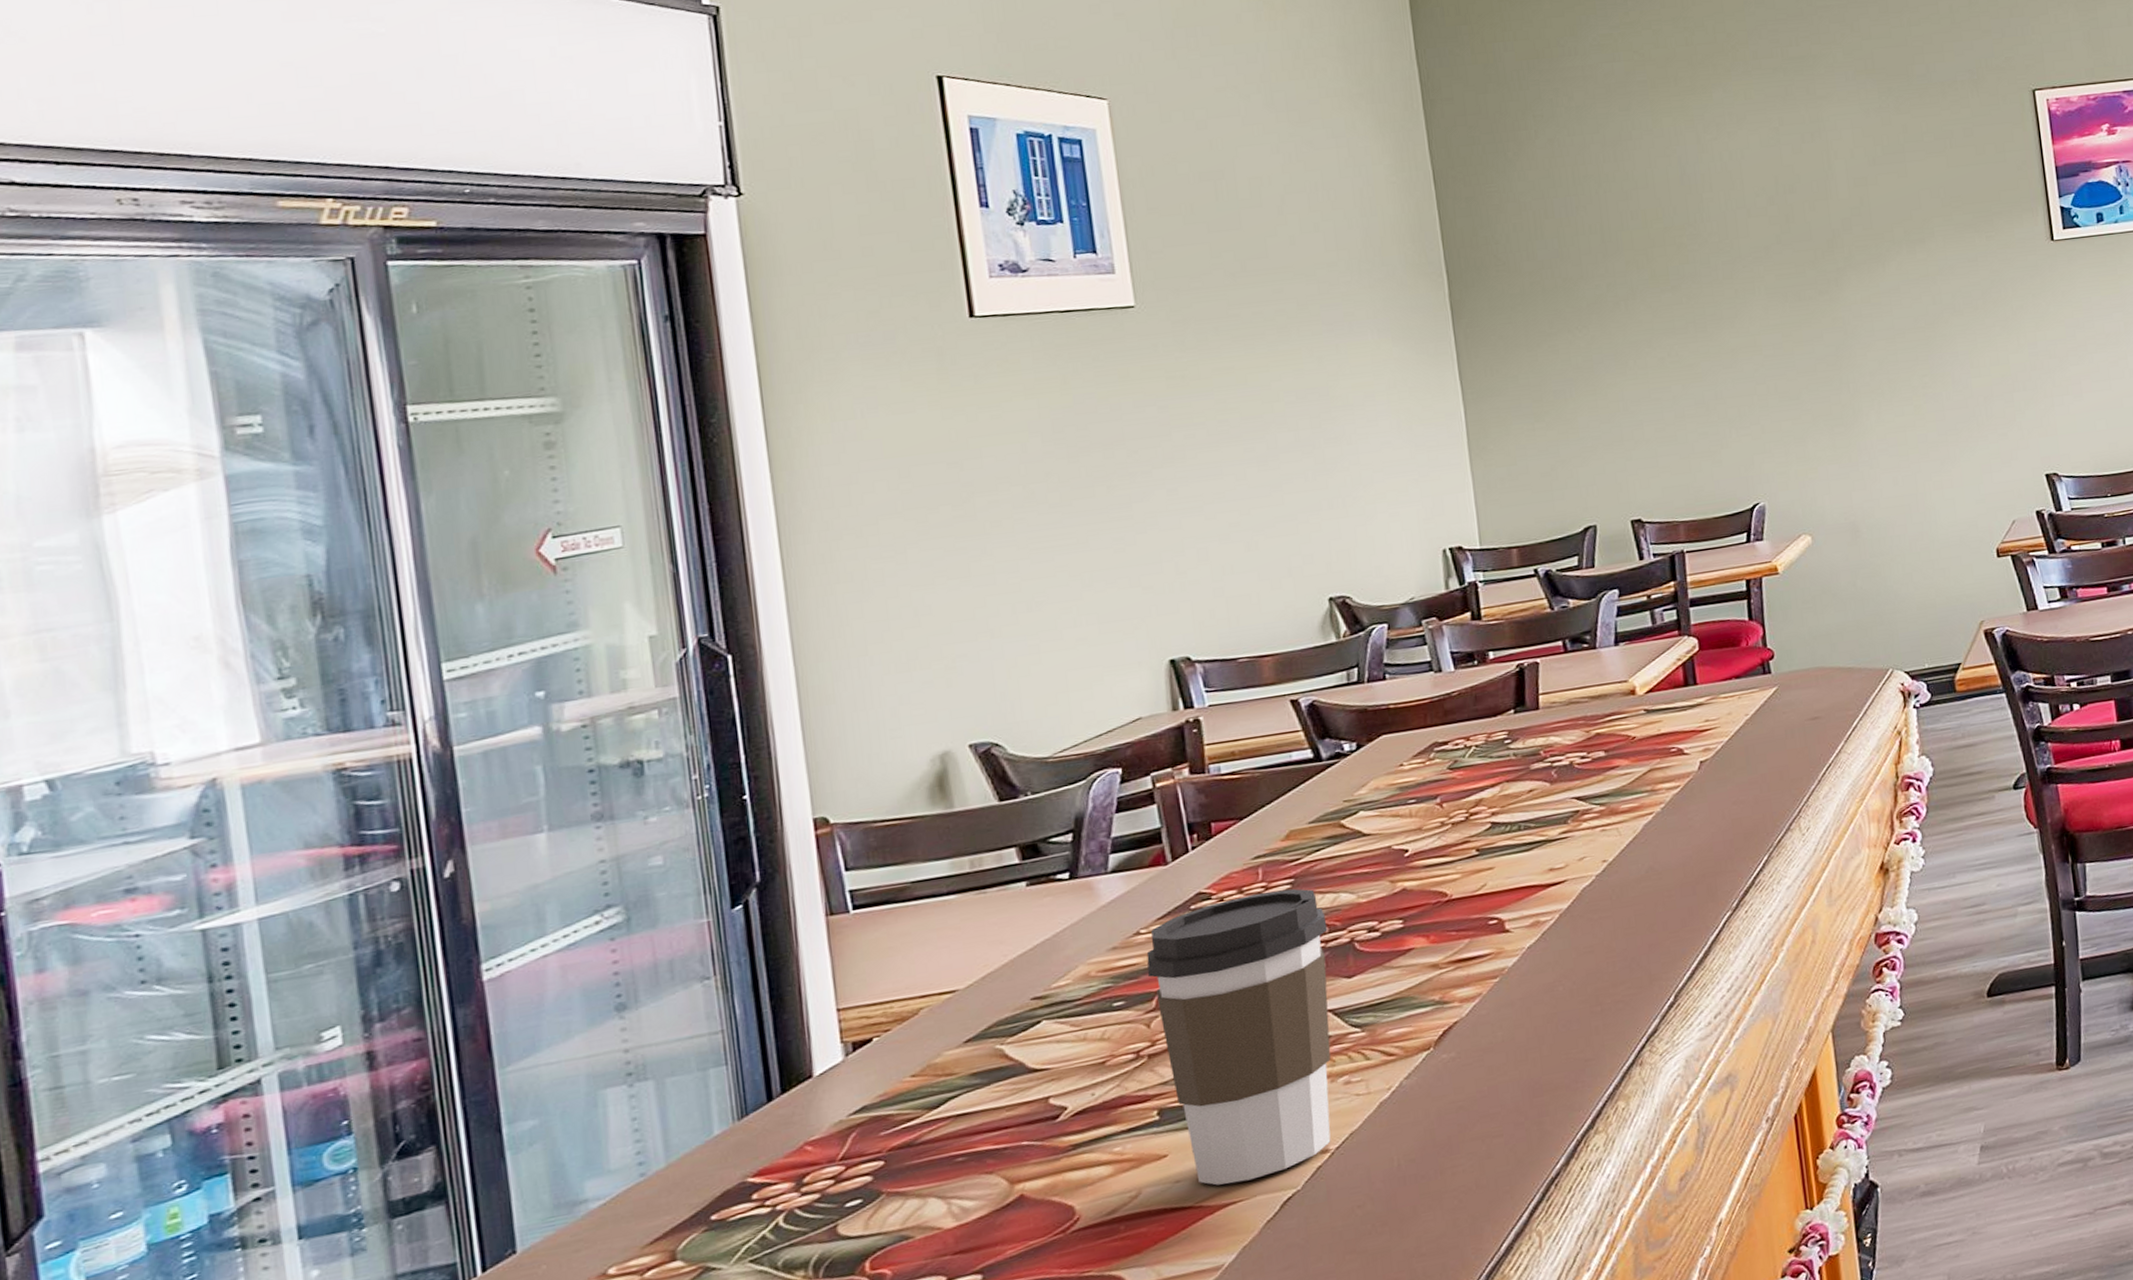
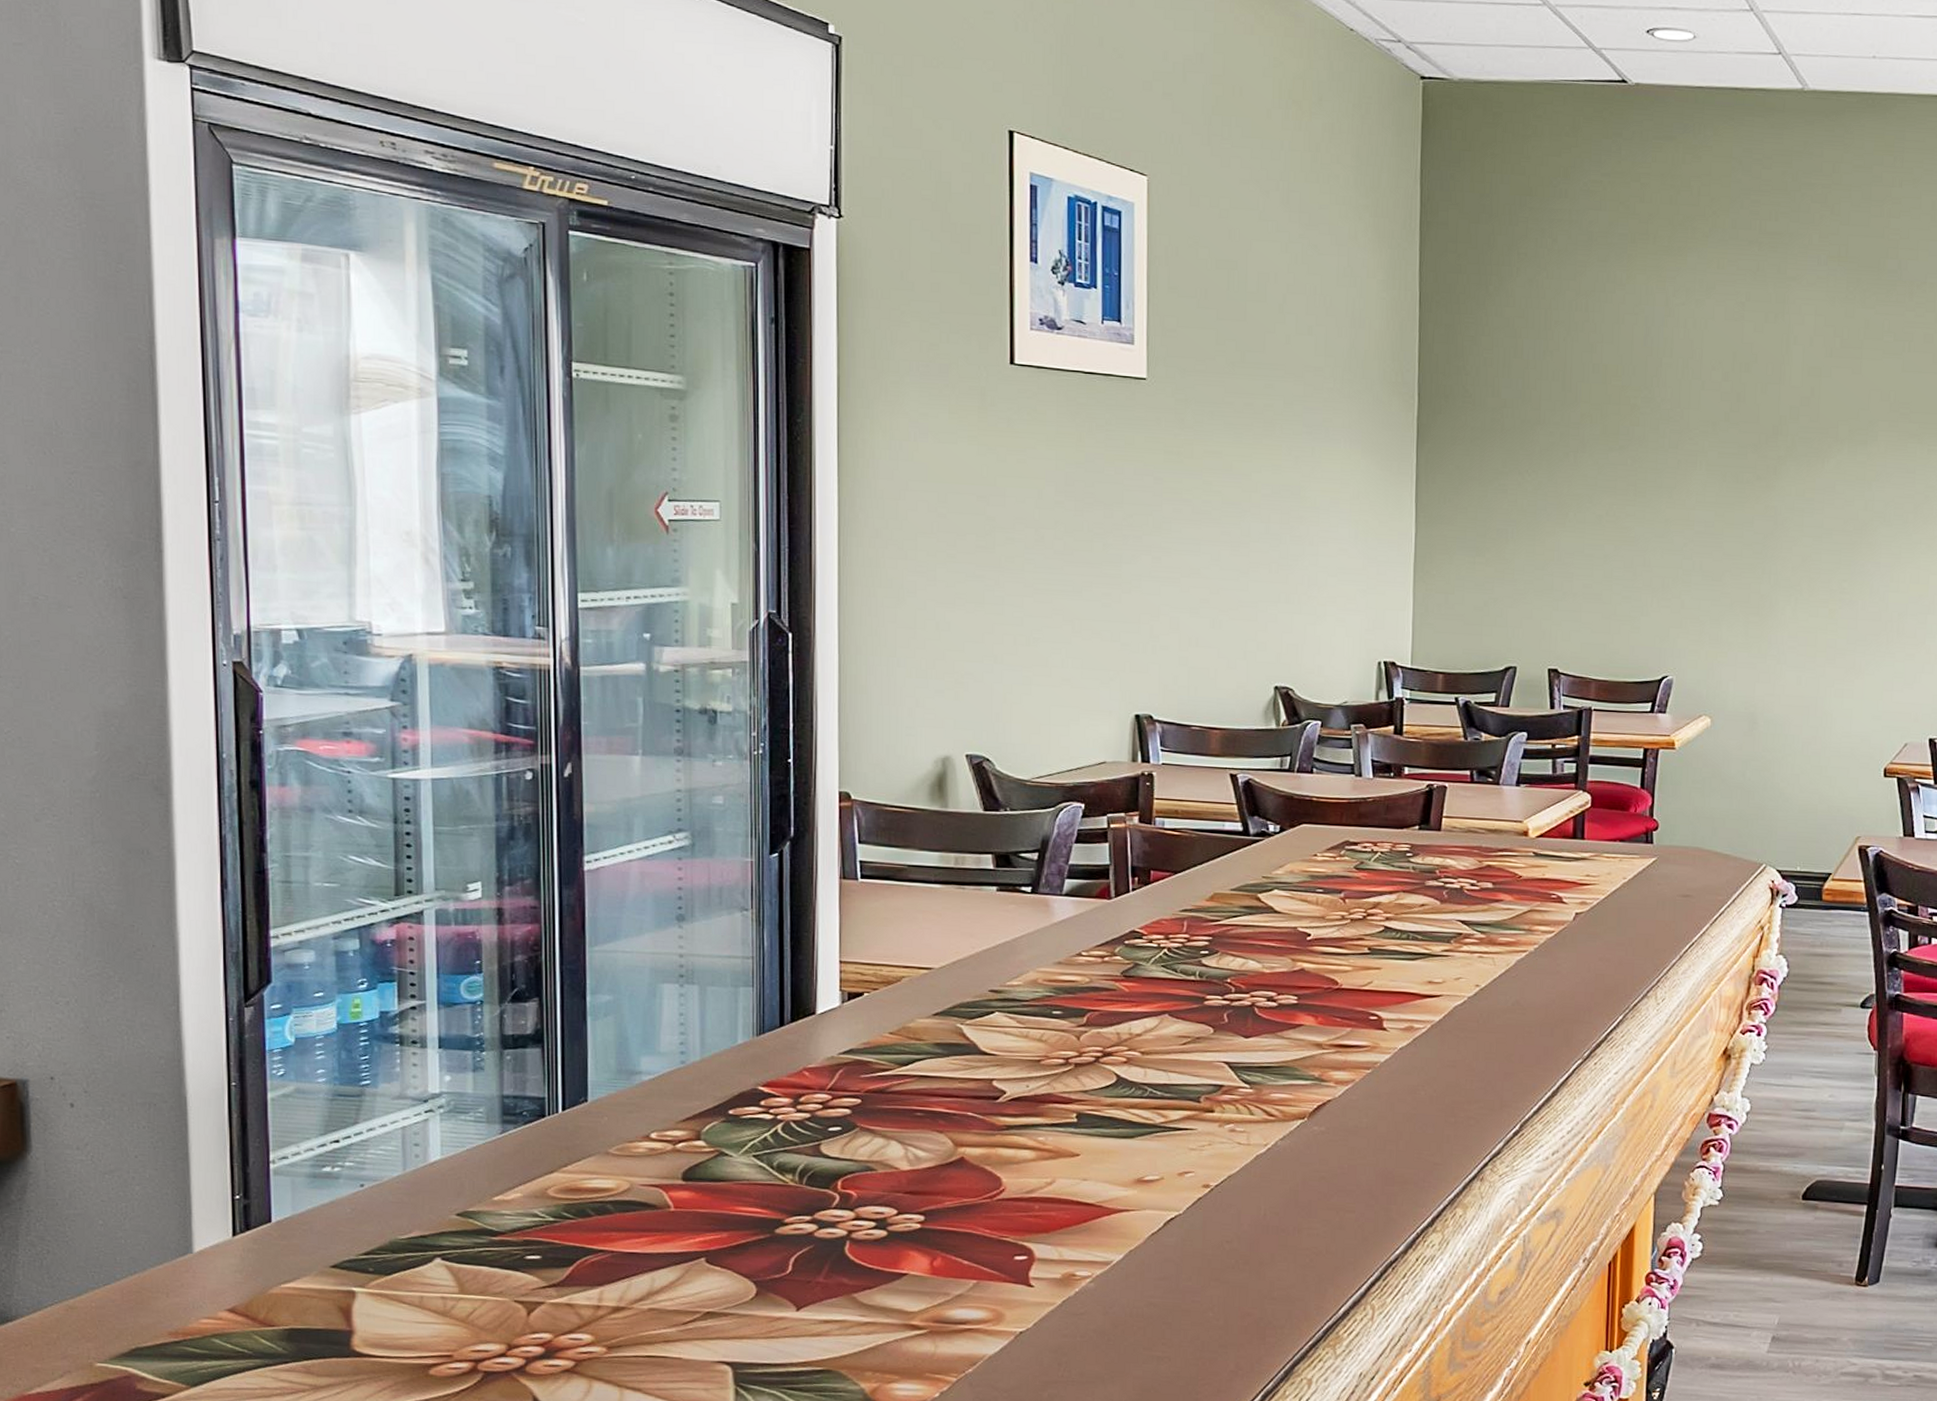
coffee cup: present [1146,888,1331,1186] -> none [1083,942,1234,1195]

